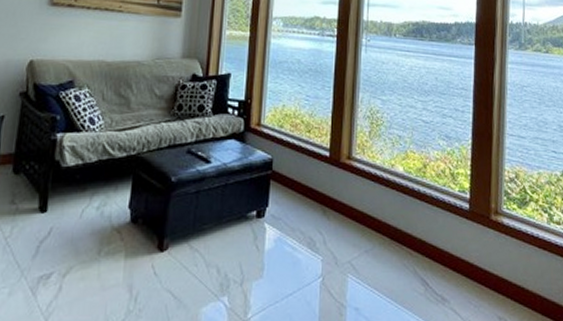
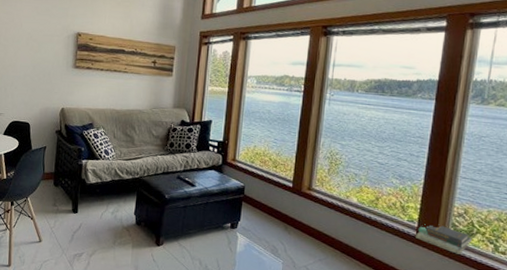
books: none [469,193,526,229] -> present [416,224,472,254]

